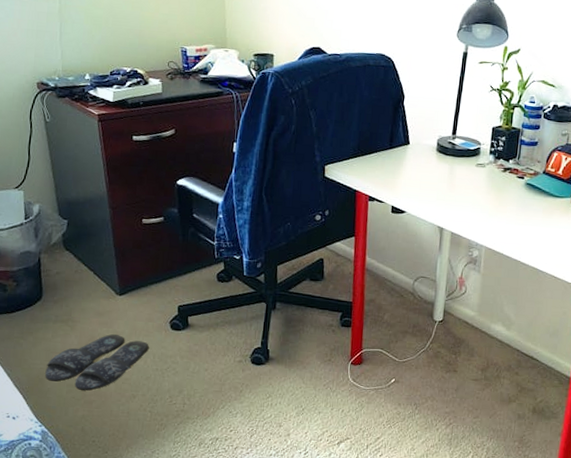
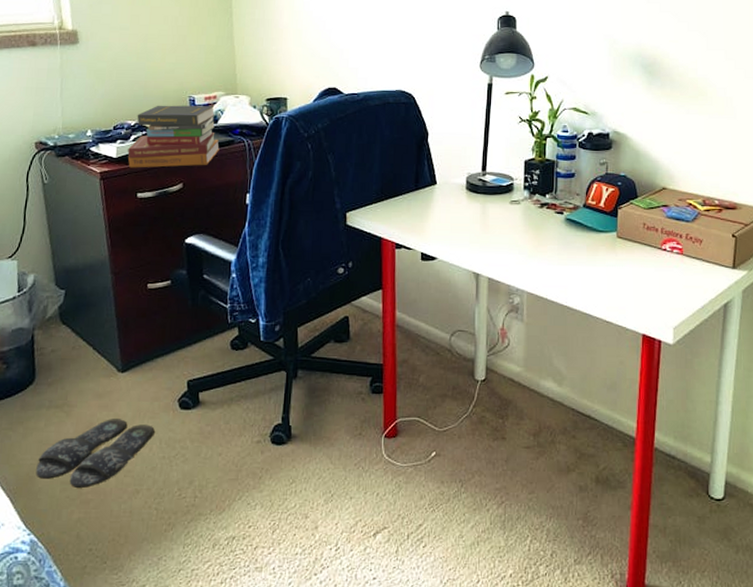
books: none [123,54,209,114] -> present [127,105,219,168]

